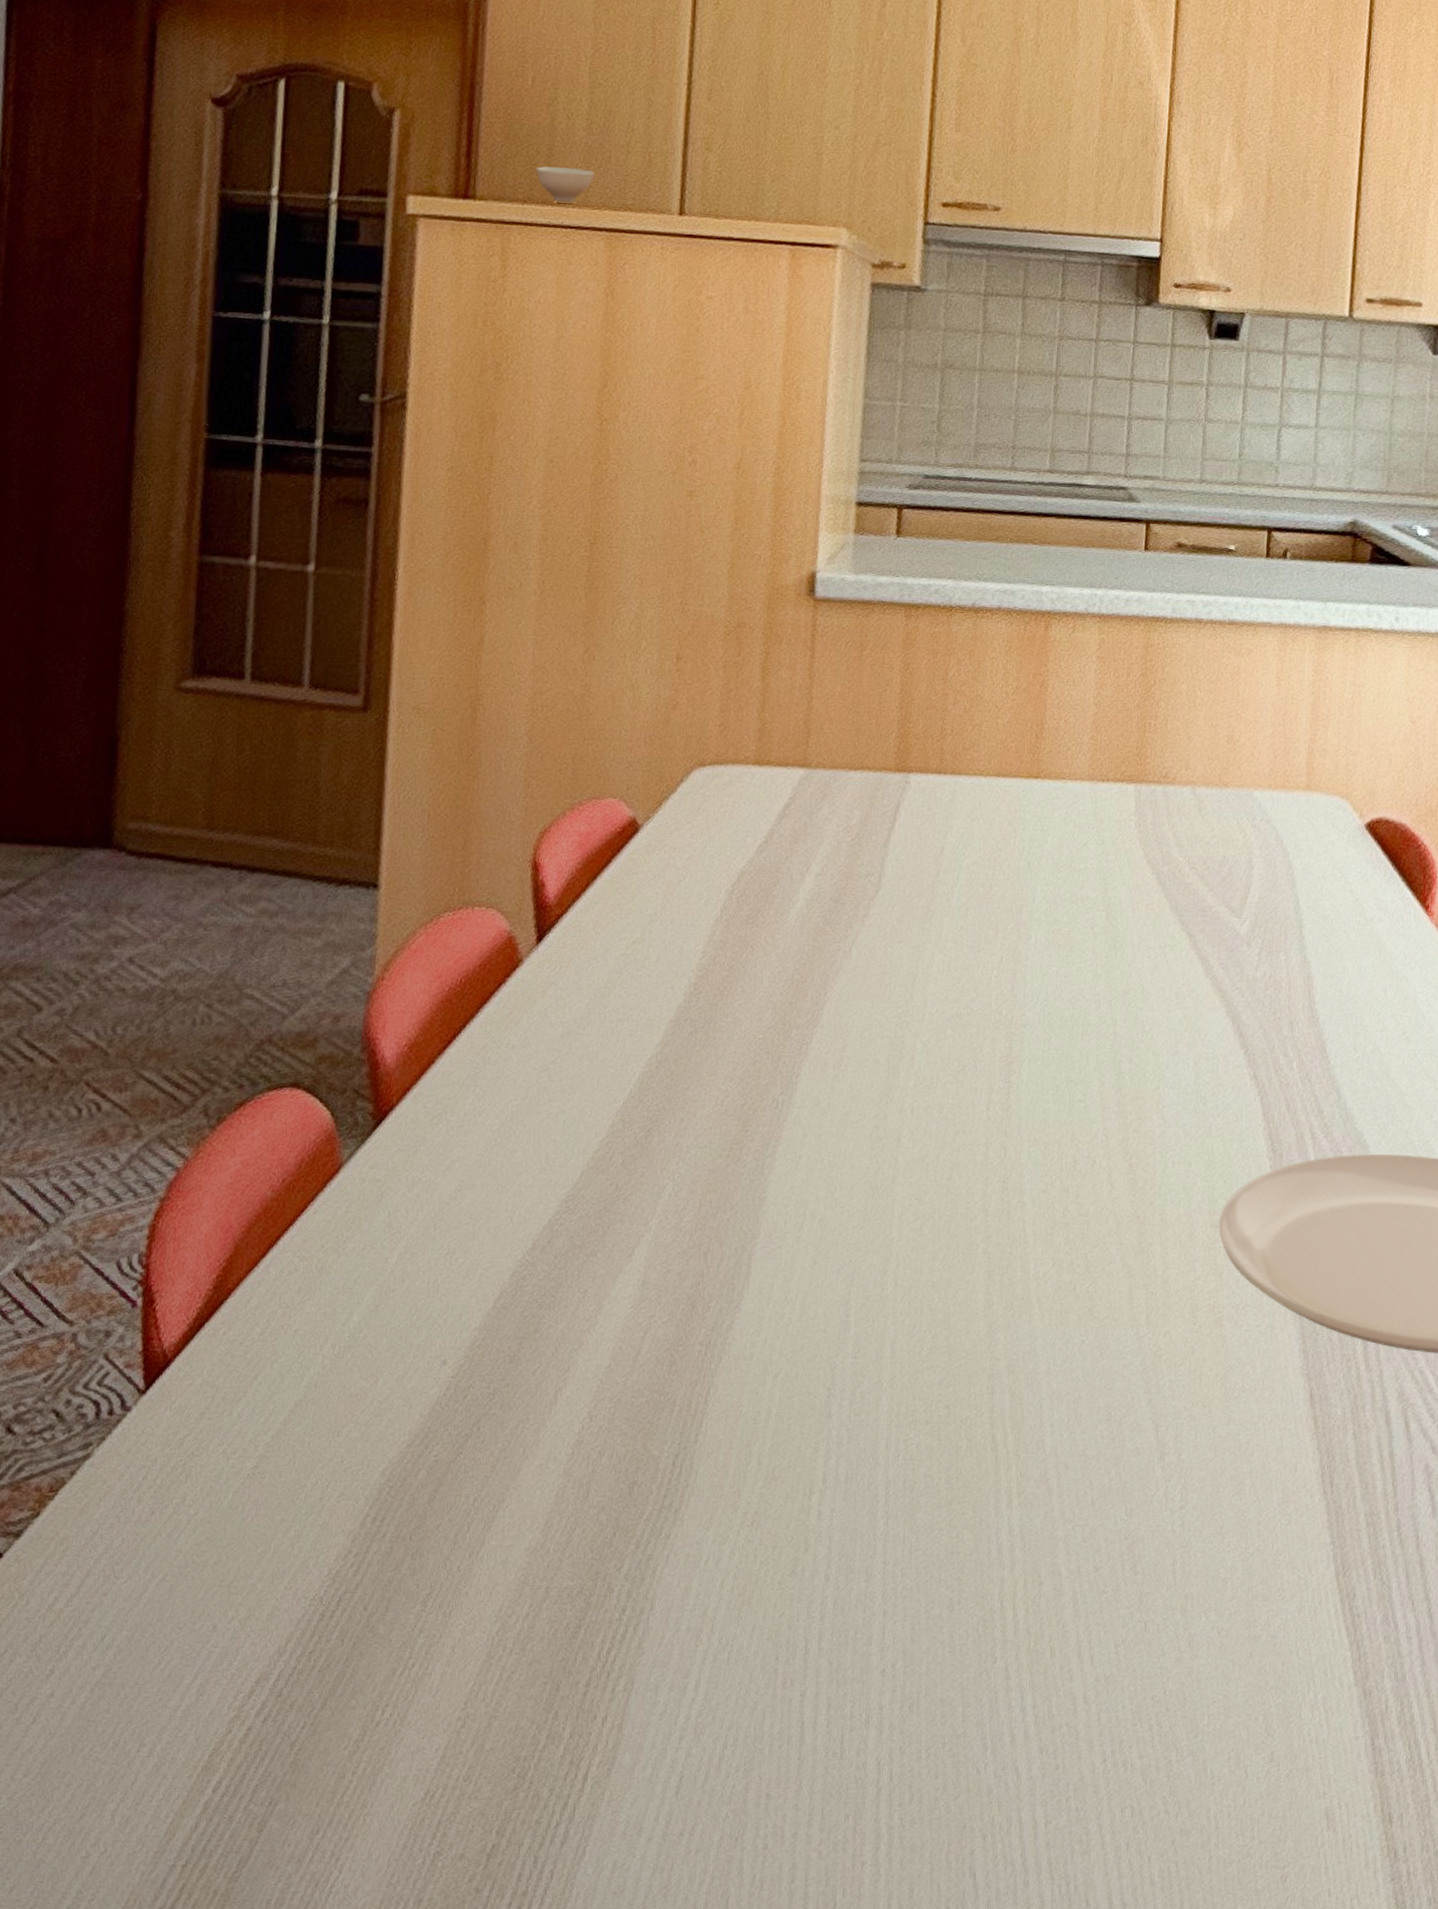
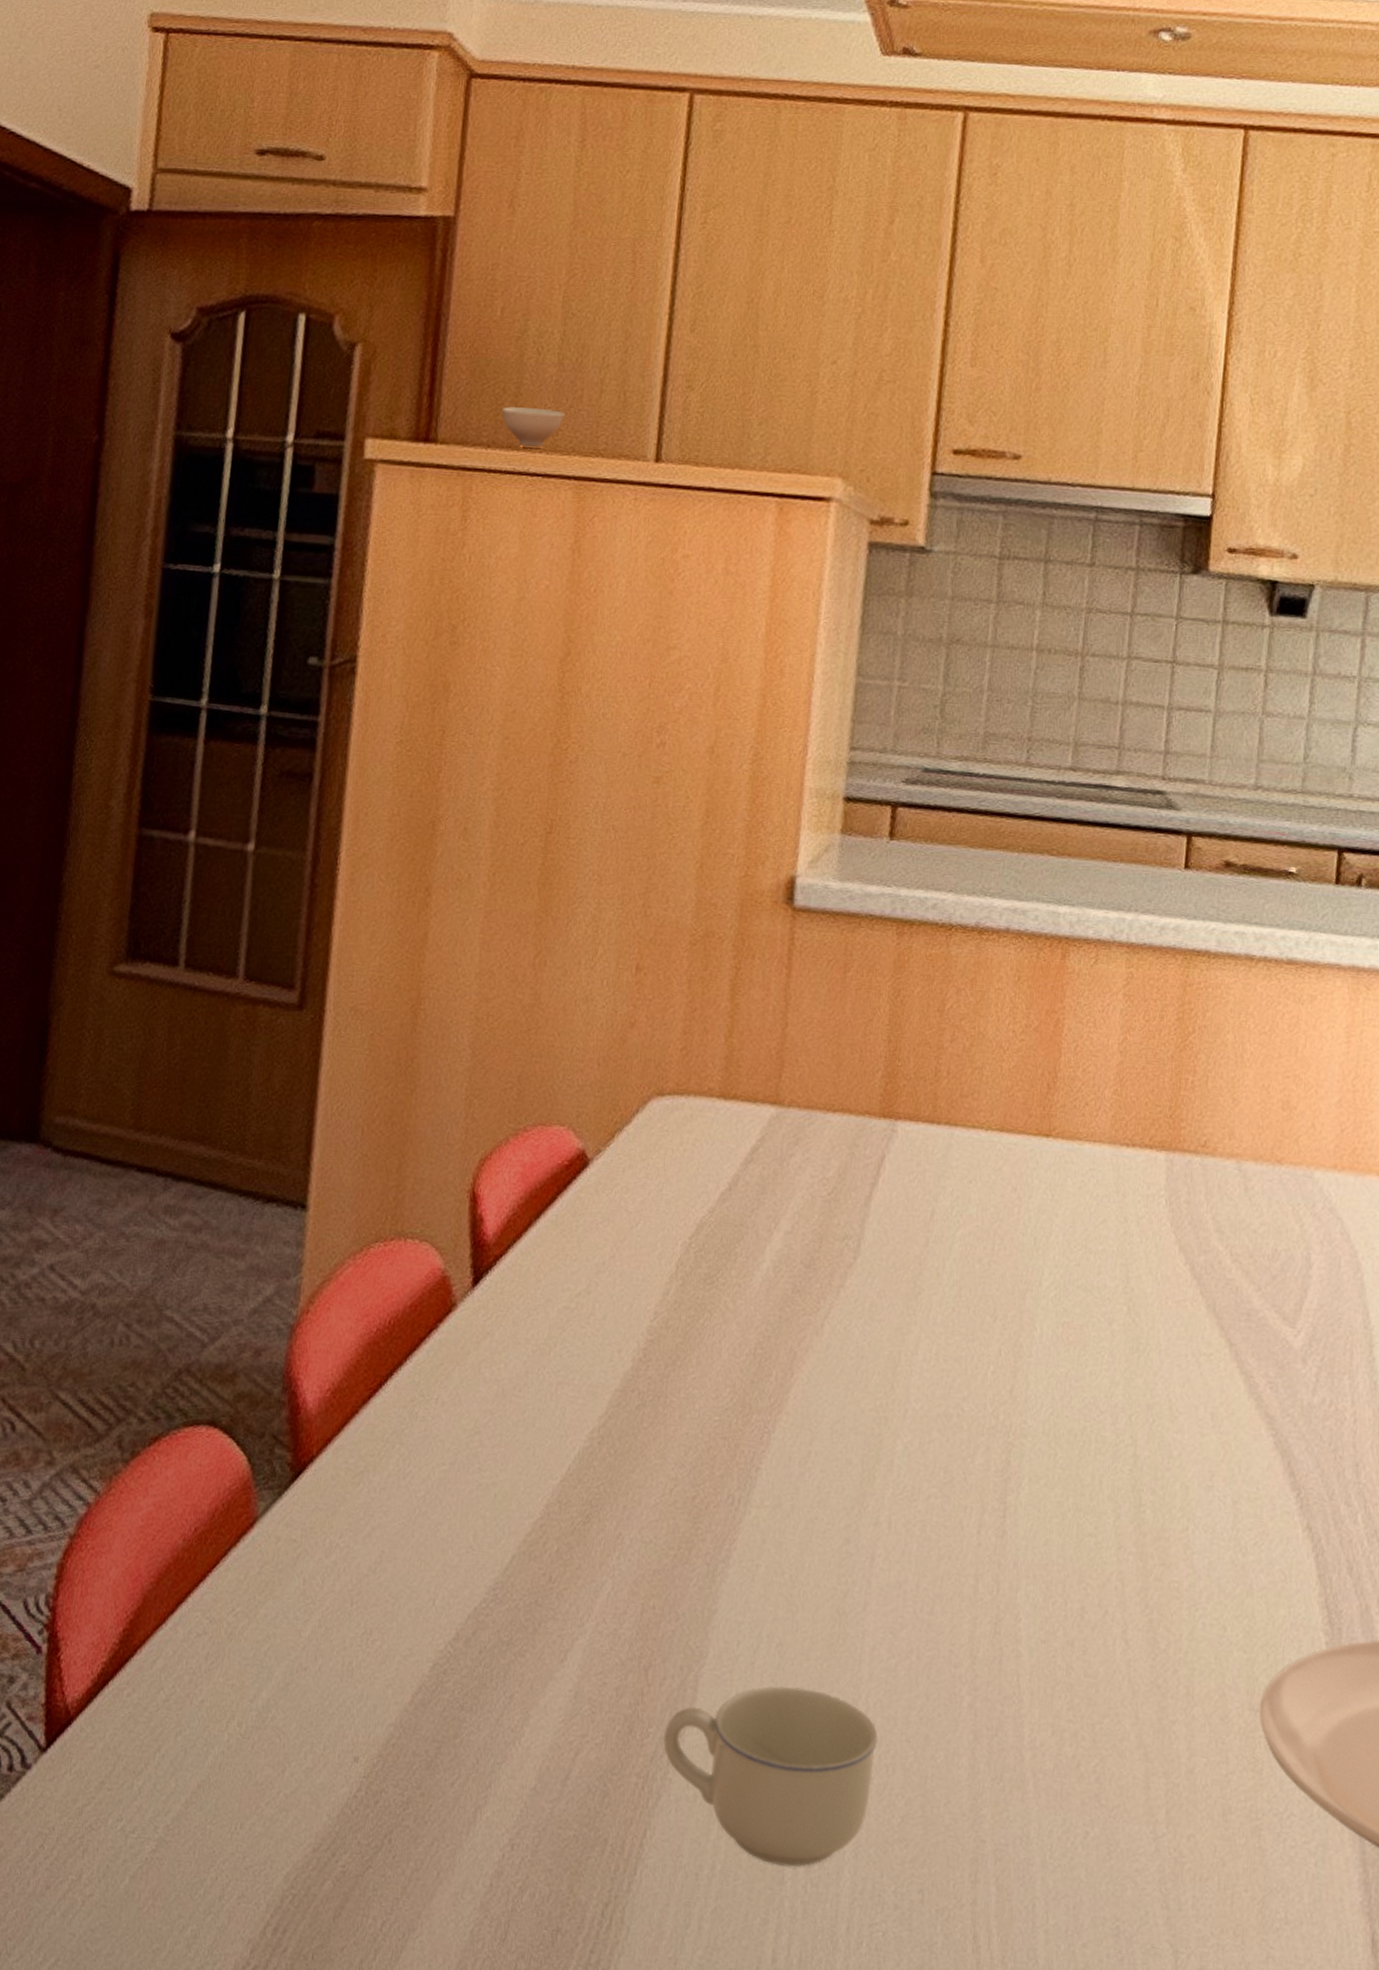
cup: none [722,1253,908,1402] -> present [663,1685,878,1867]

